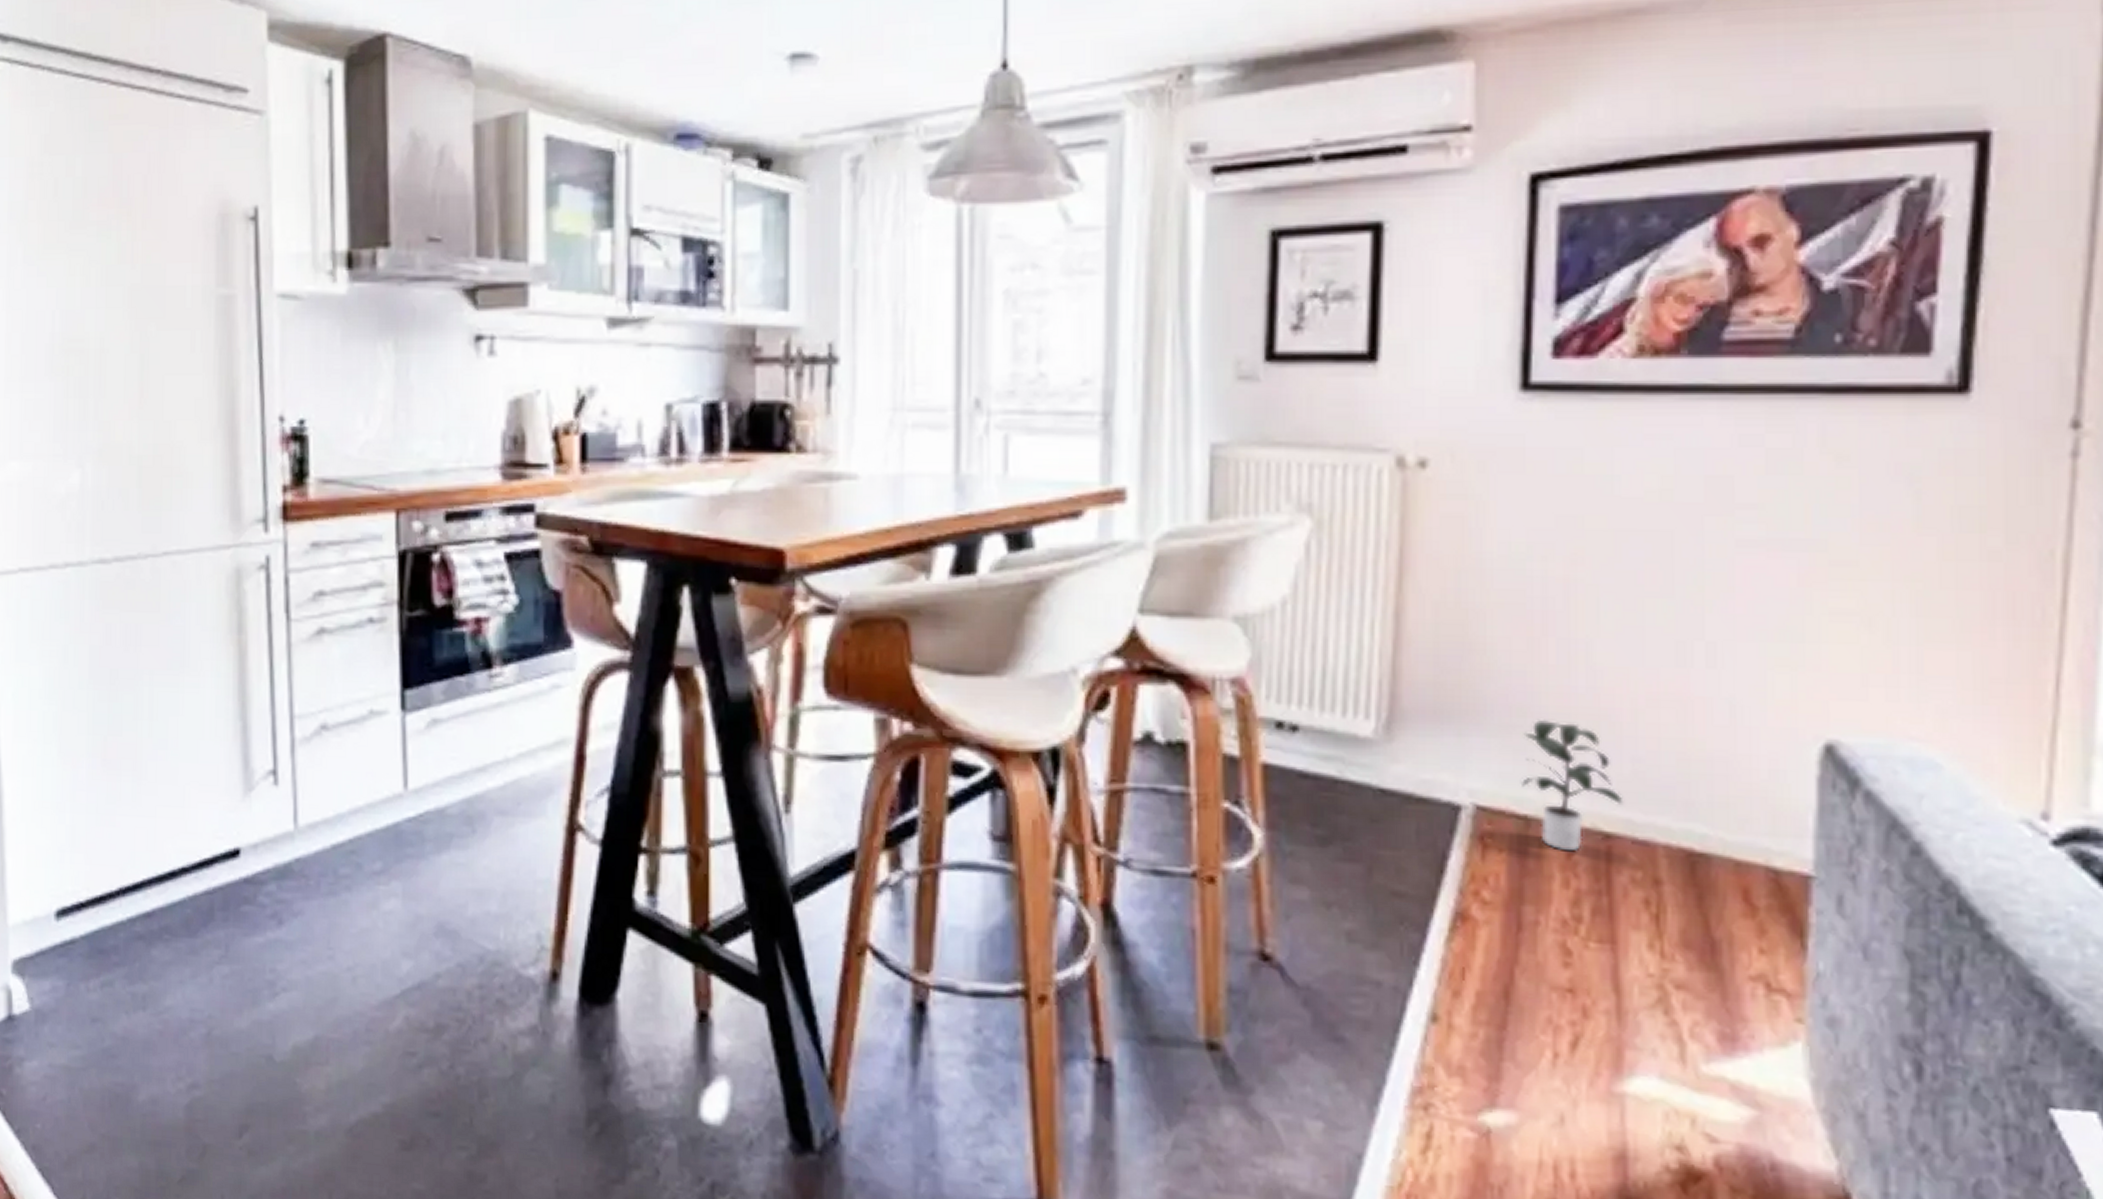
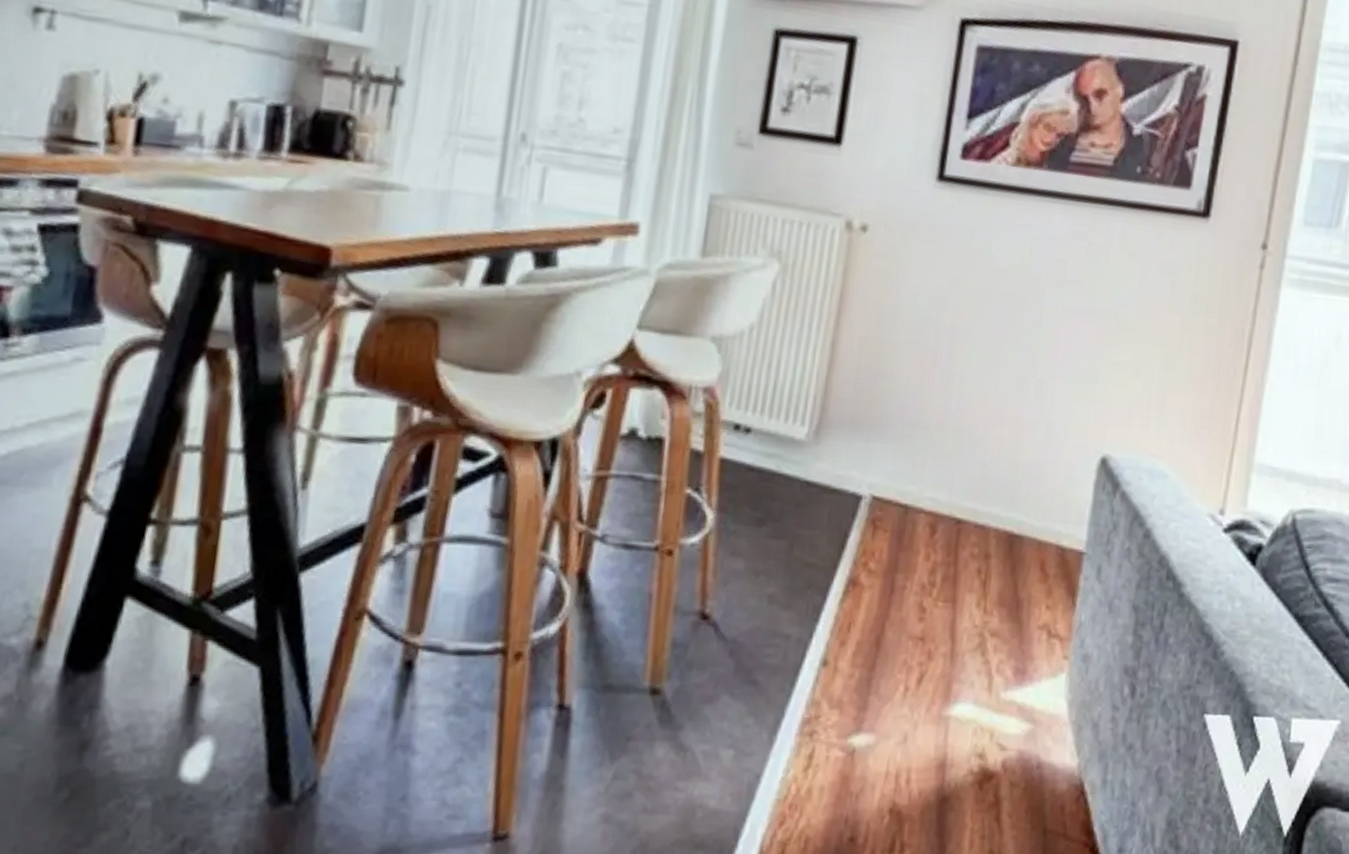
potted plant: present [1522,718,1624,852] -> none [905,431,972,533]

